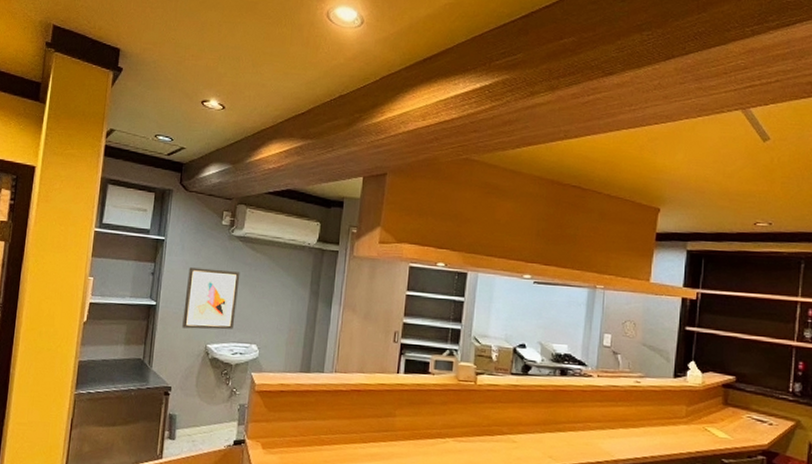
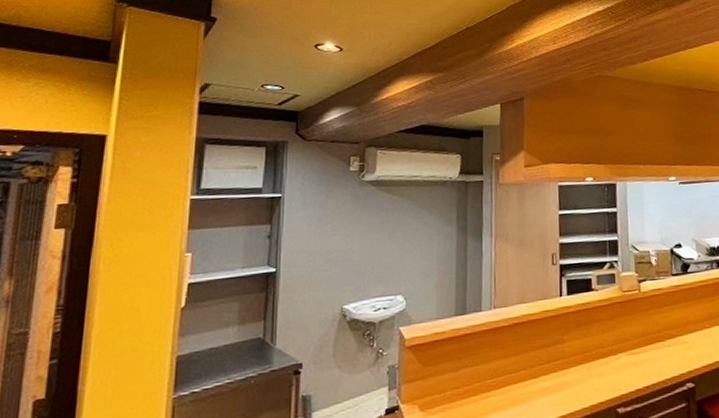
wall art: present [182,267,240,330] -> none [311,219,376,292]

